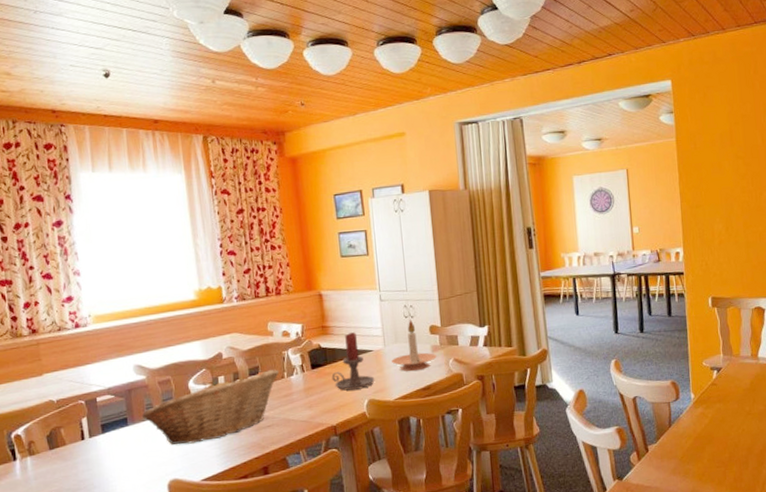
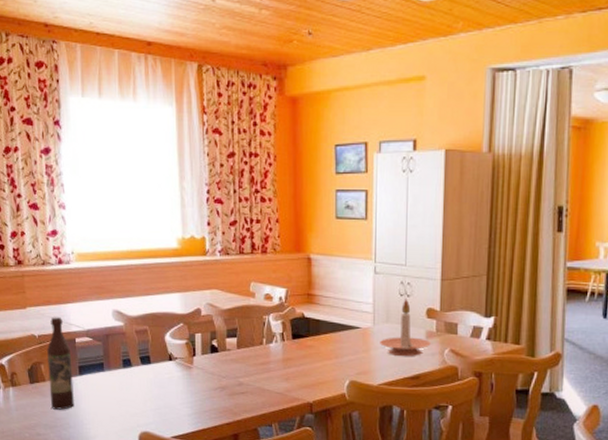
wine bottle: none [66,379,98,472] -> present [47,317,74,410]
fruit basket: present [141,369,279,446] -> none [117,334,257,399]
candle holder: present [331,332,375,391] -> none [313,305,359,368]

